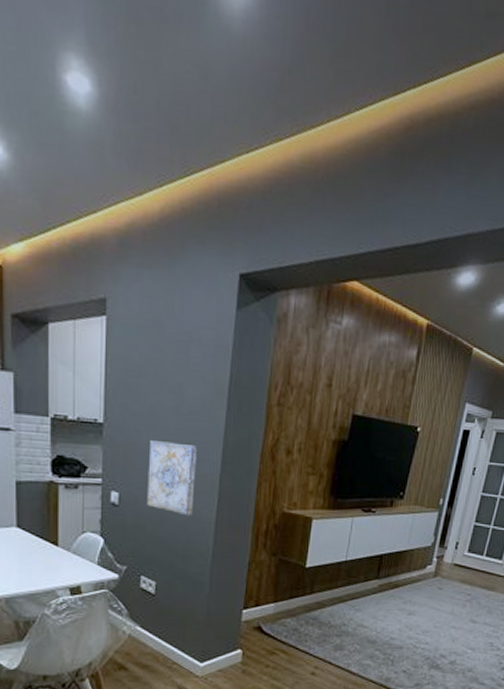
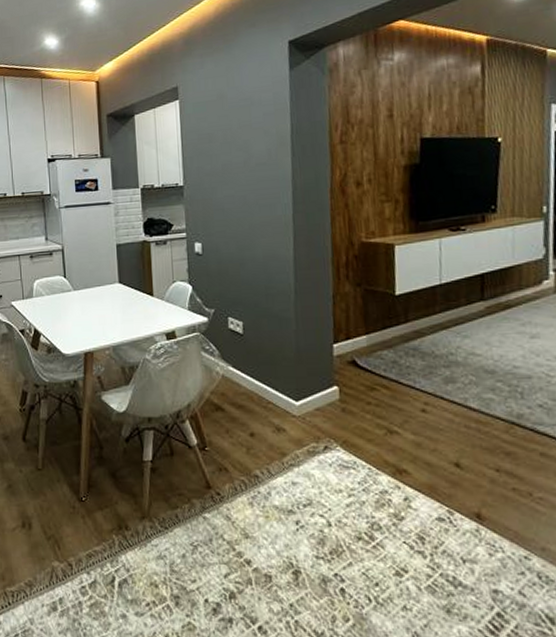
wall art: present [147,441,198,516] -> none [225,192,271,257]

